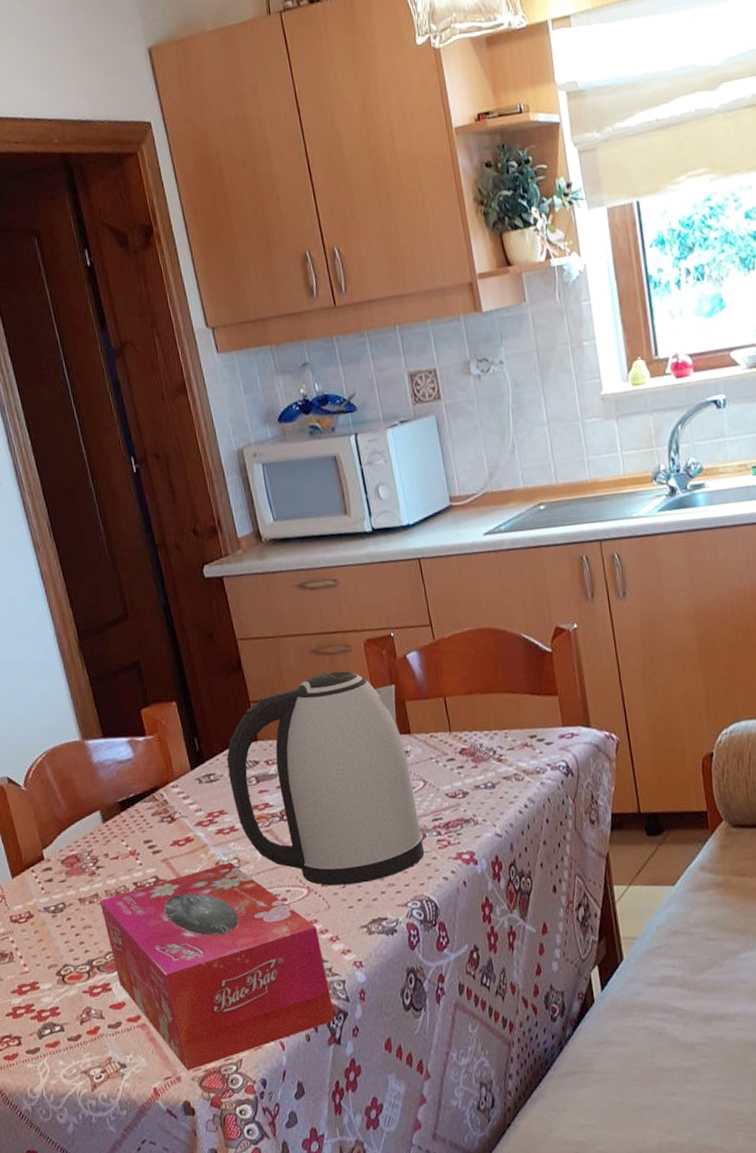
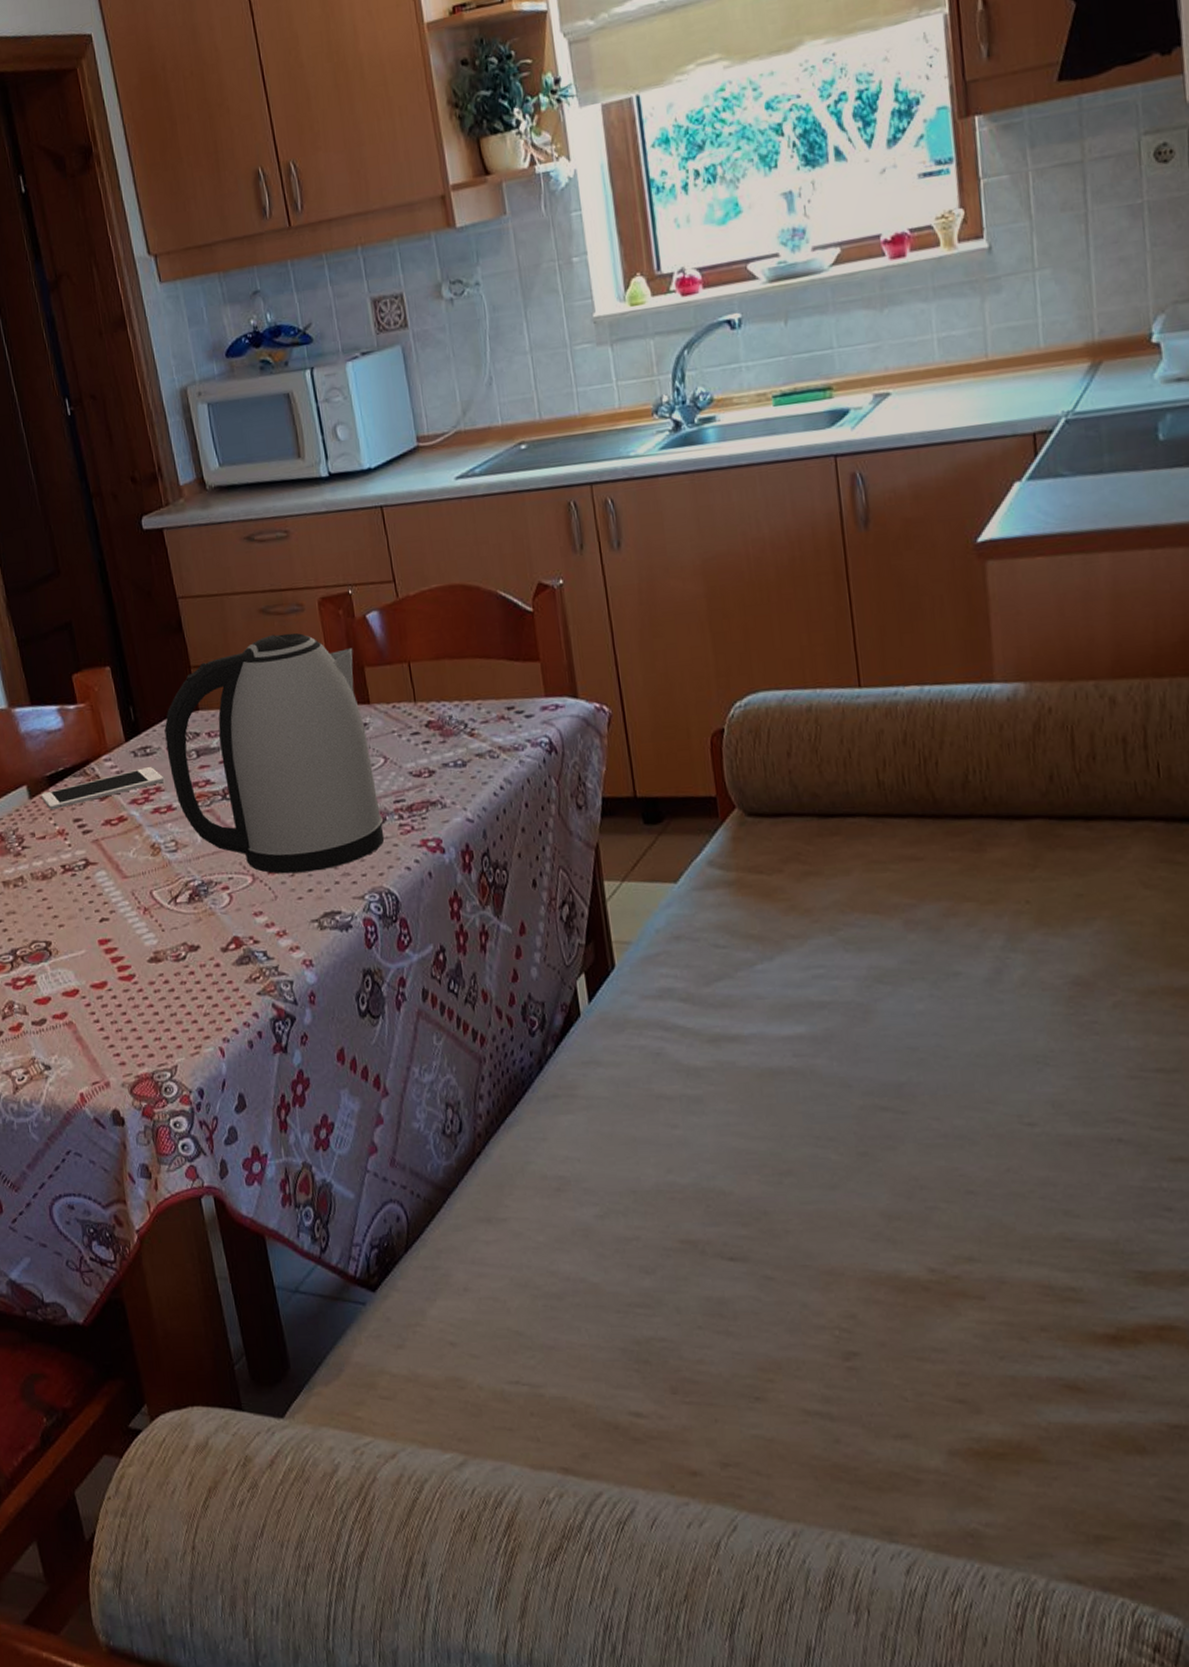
tissue box: present [99,862,336,1071] -> none [24,845,282,1076]
cell phone: none [113,792,228,833] -> present [41,767,165,811]

